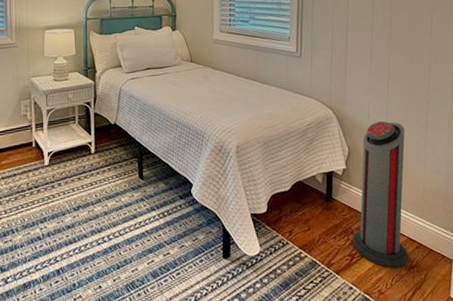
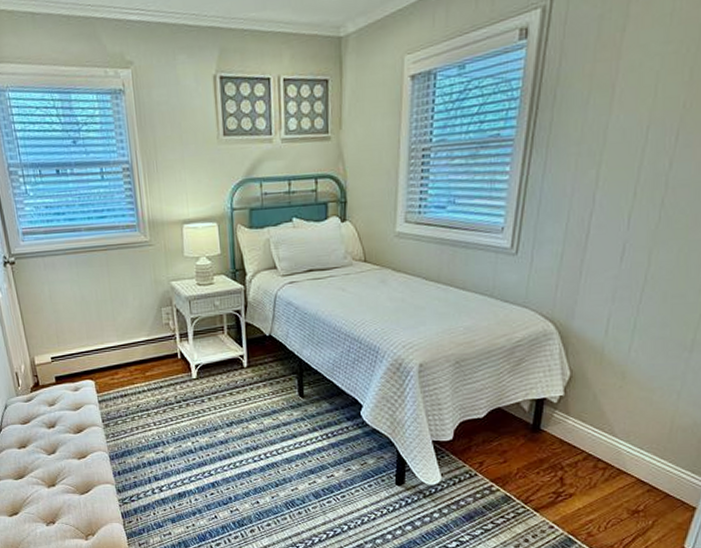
air purifier: present [352,121,409,269] -> none [561,339,657,512]

